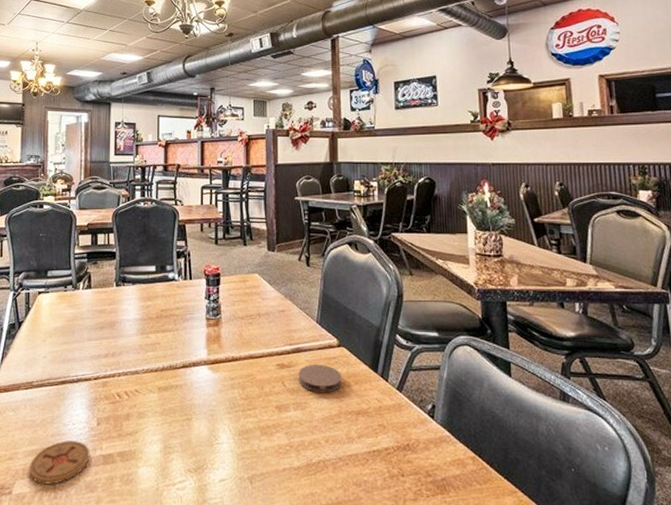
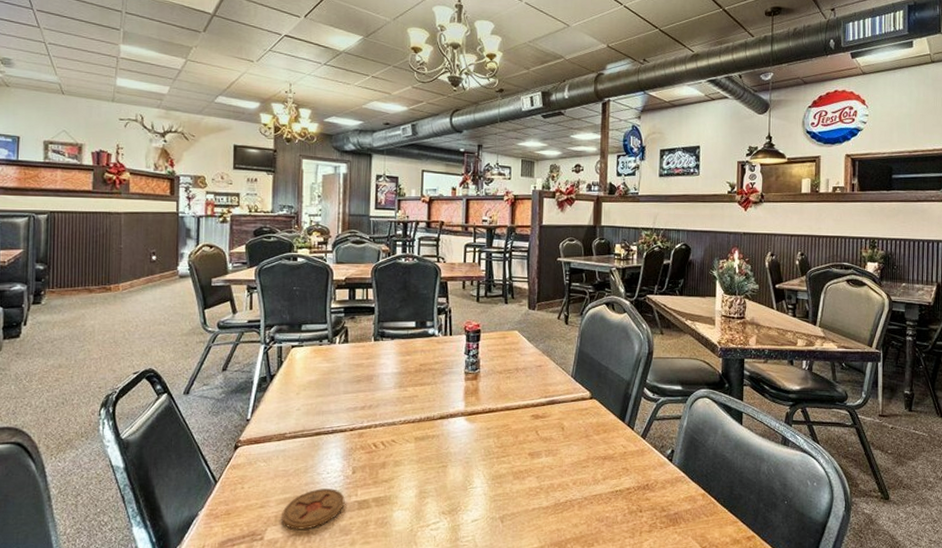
coaster: present [298,364,342,393] -> none [551,414,592,441]

